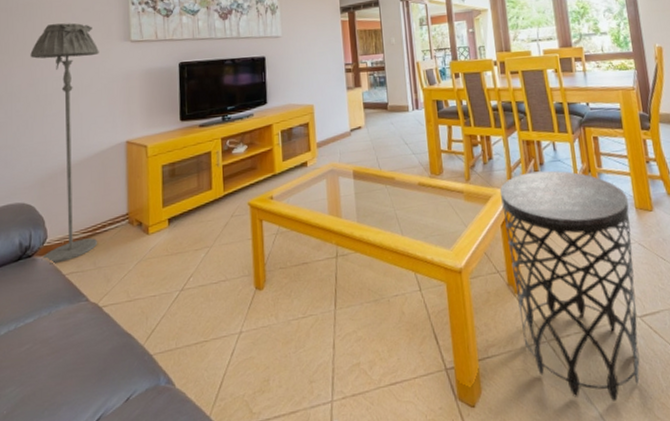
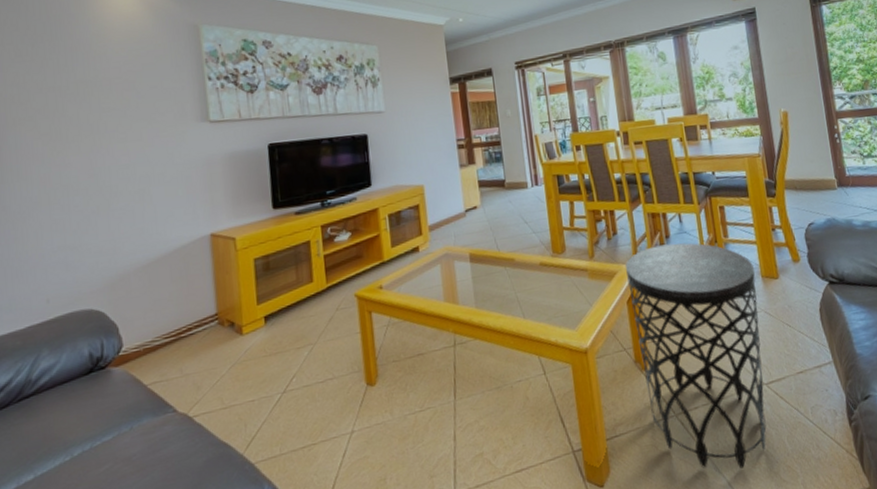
floor lamp: present [30,23,99,264] -> none [88,102,184,375]

